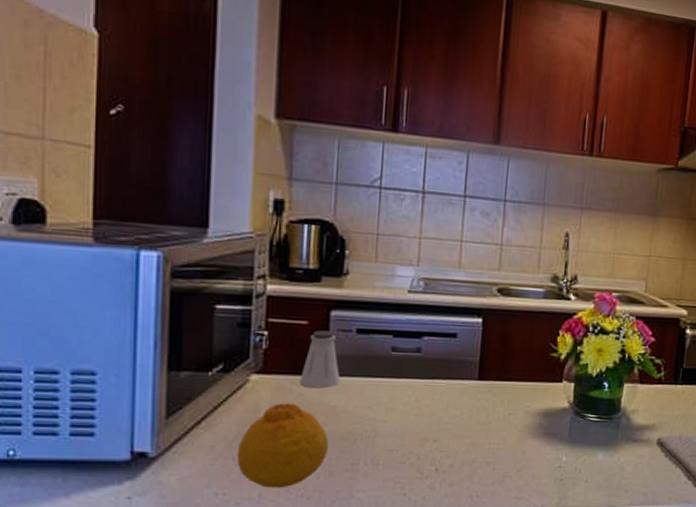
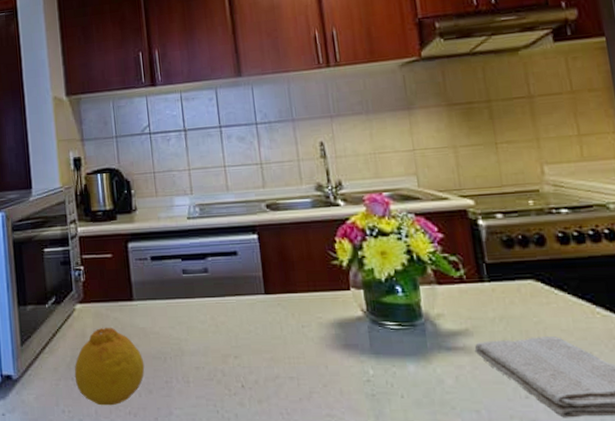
saltshaker: present [300,330,341,389] -> none [113,261,145,313]

